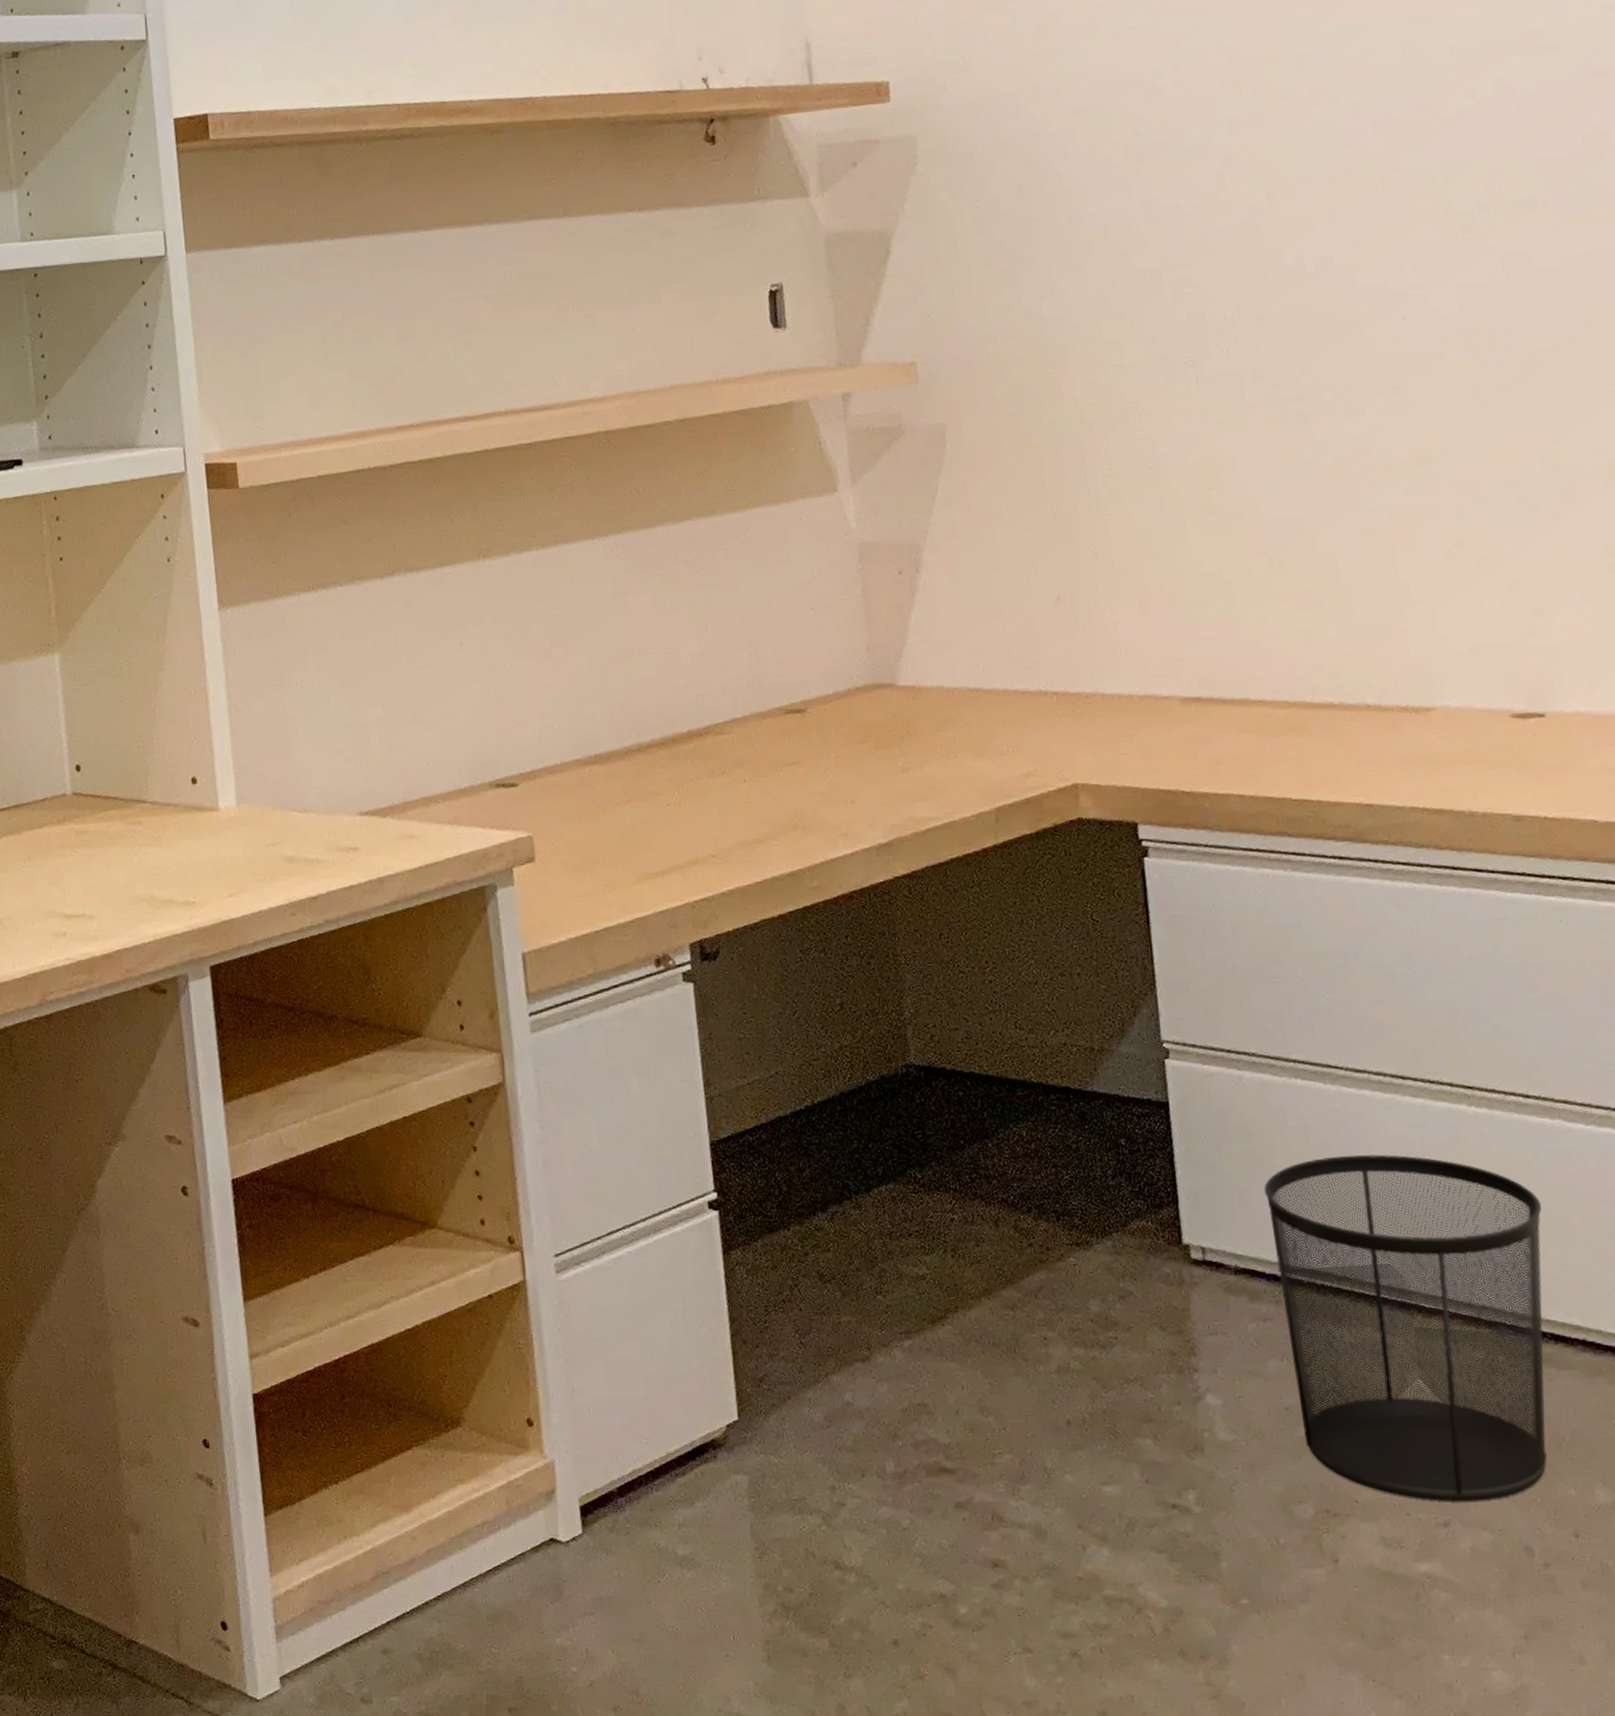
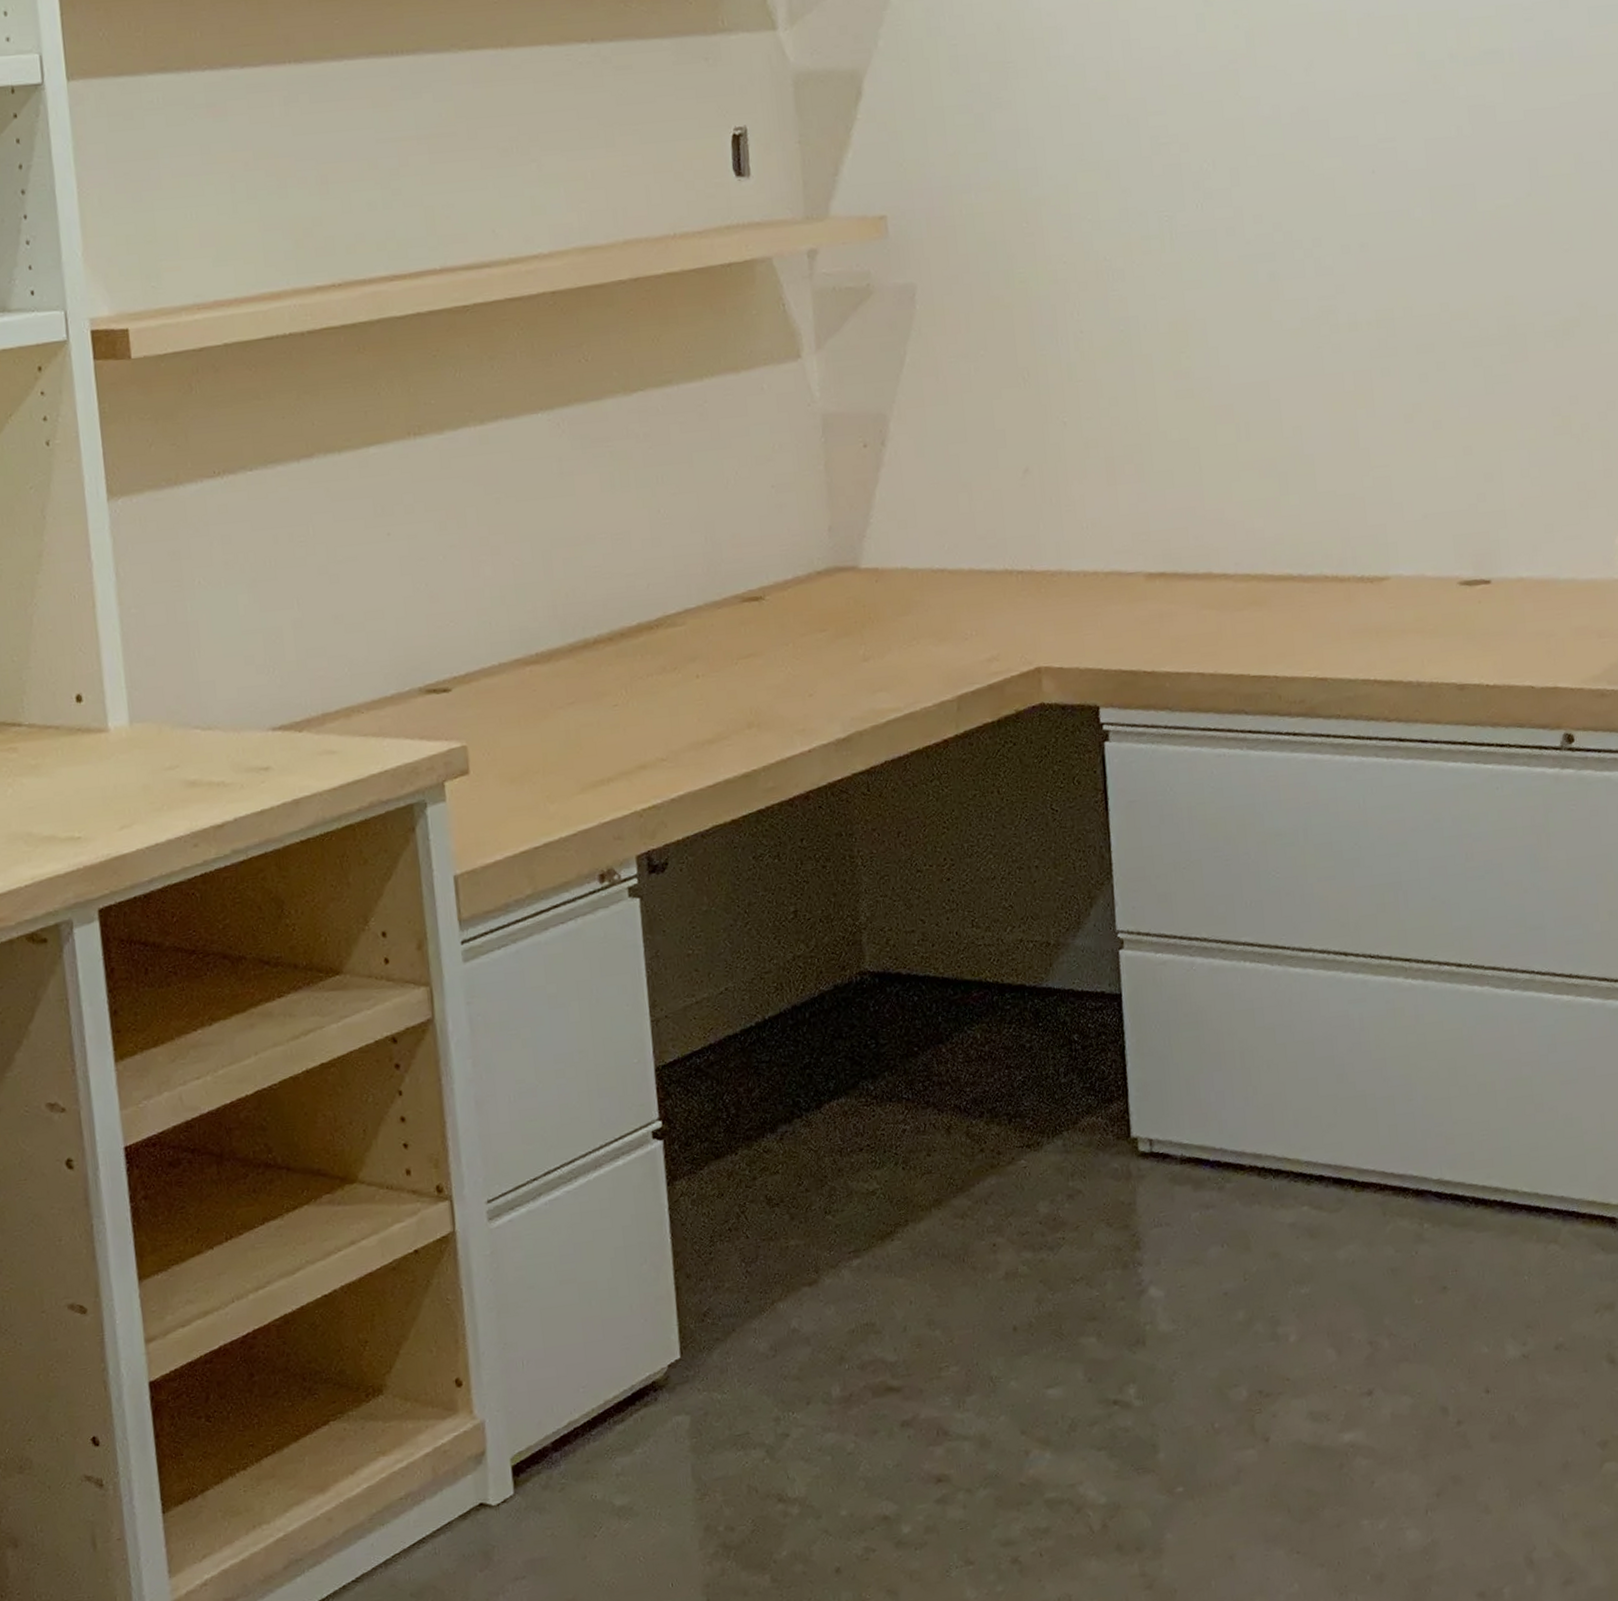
waste bin: present [1264,1154,1547,1502] -> none [1211,1032,1468,1371]

